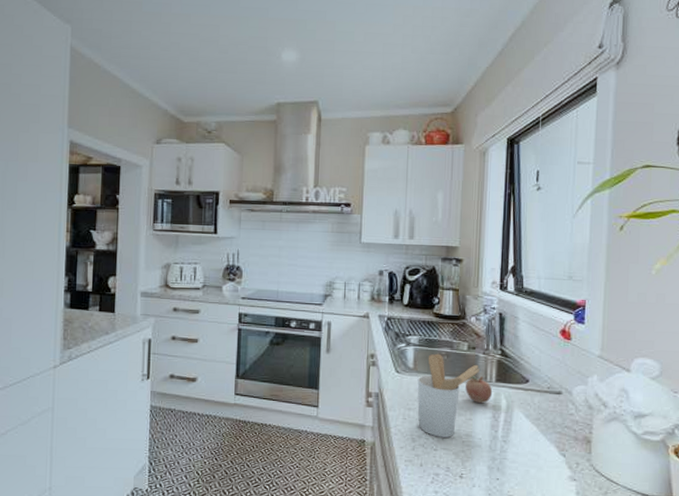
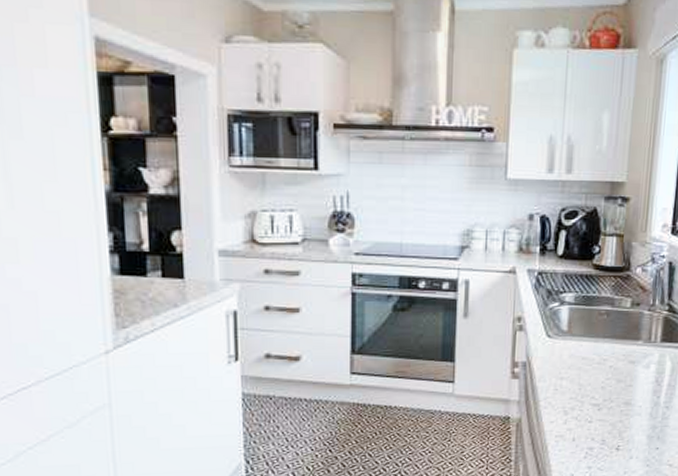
utensil holder: present [417,353,481,438] -> none [571,312,645,408]
fruit: present [466,375,493,404] -> none [626,335,657,368]

